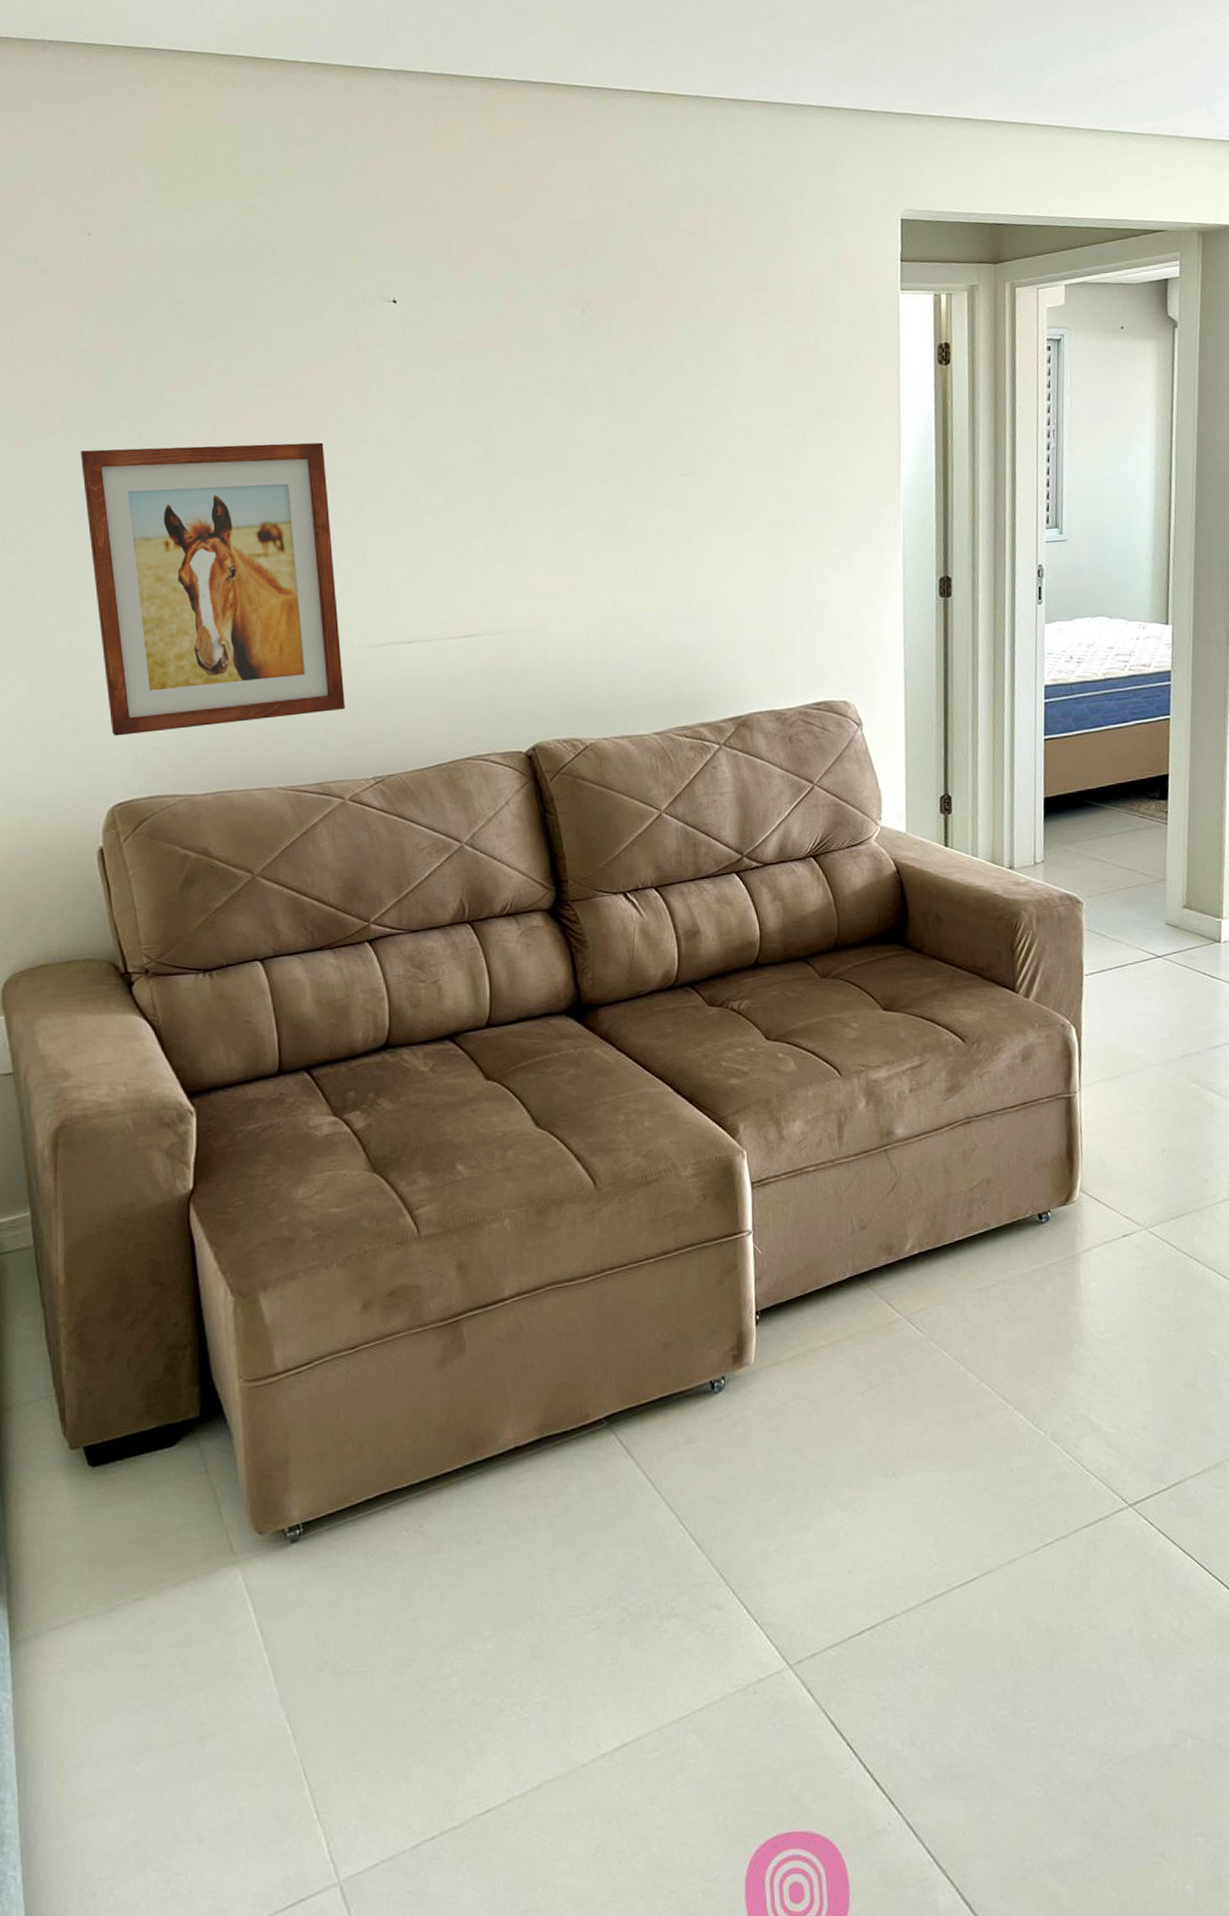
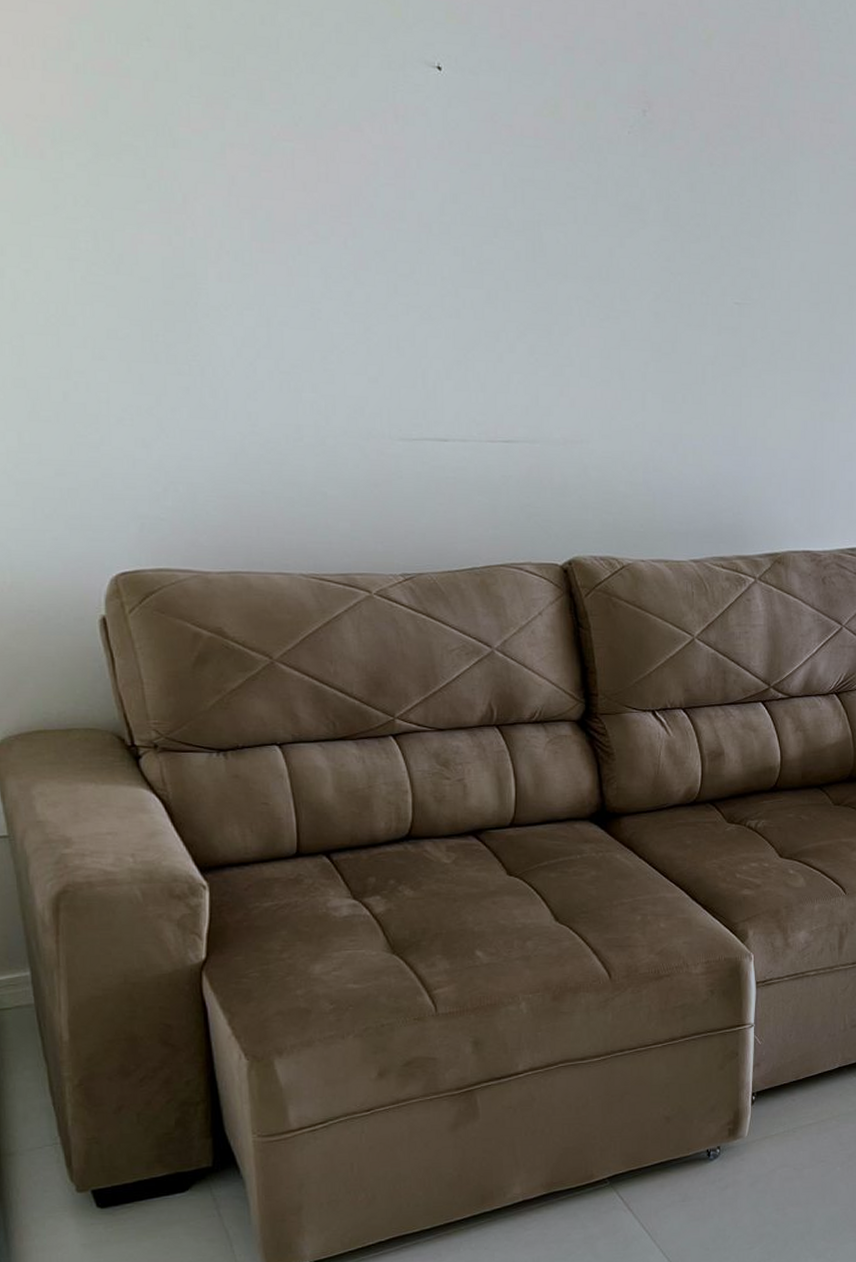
wall art: present [80,442,345,736] -> none [73,182,374,502]

